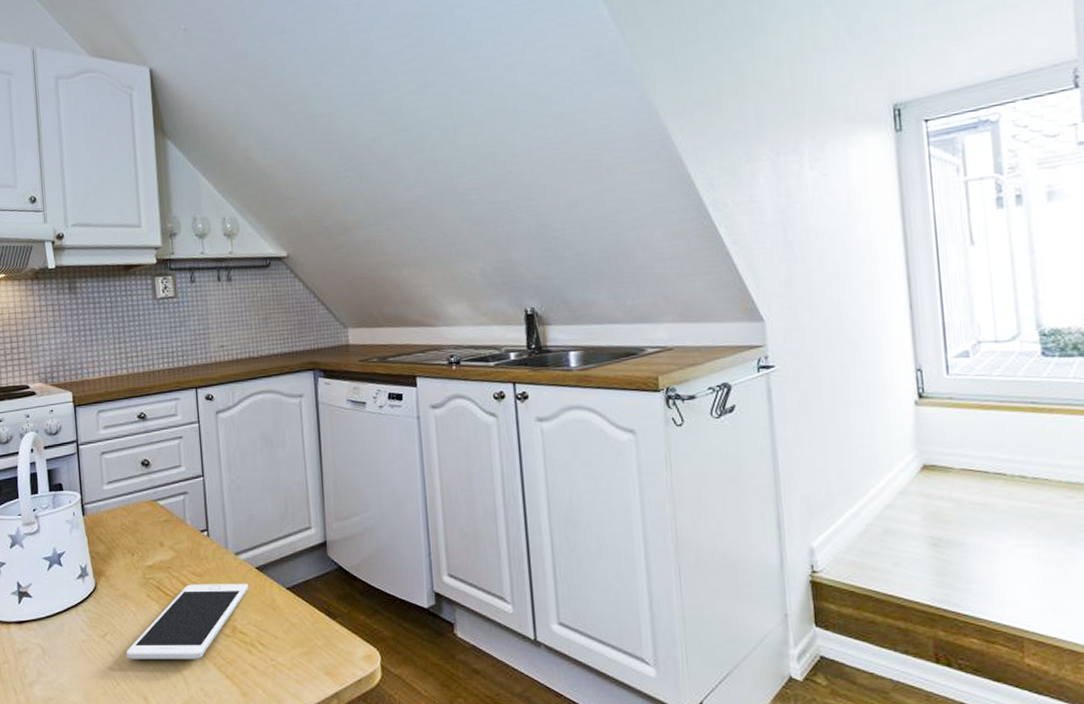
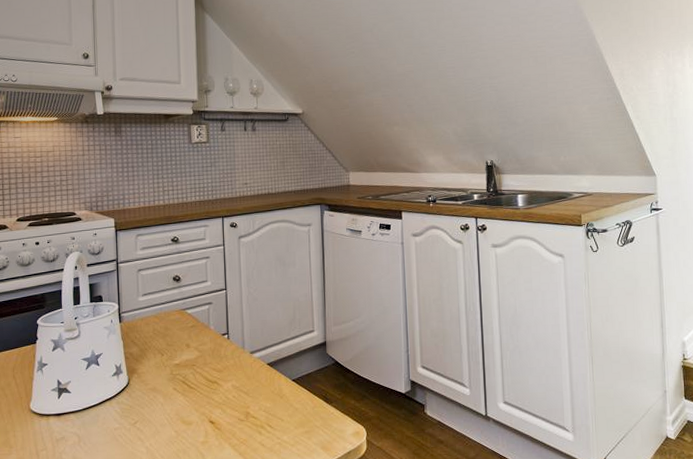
cell phone: present [126,583,249,659] -> none [154,377,261,443]

